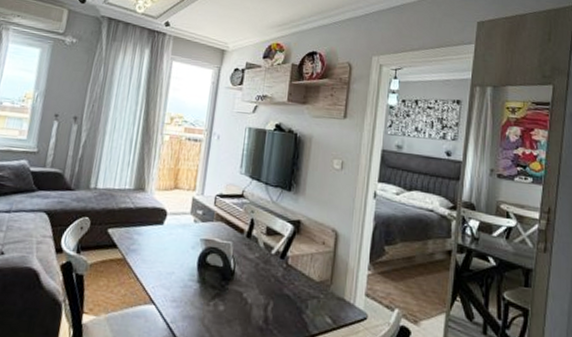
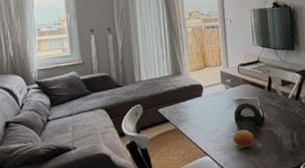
fruit: none [189,280,218,308] -> present [232,129,255,150]

